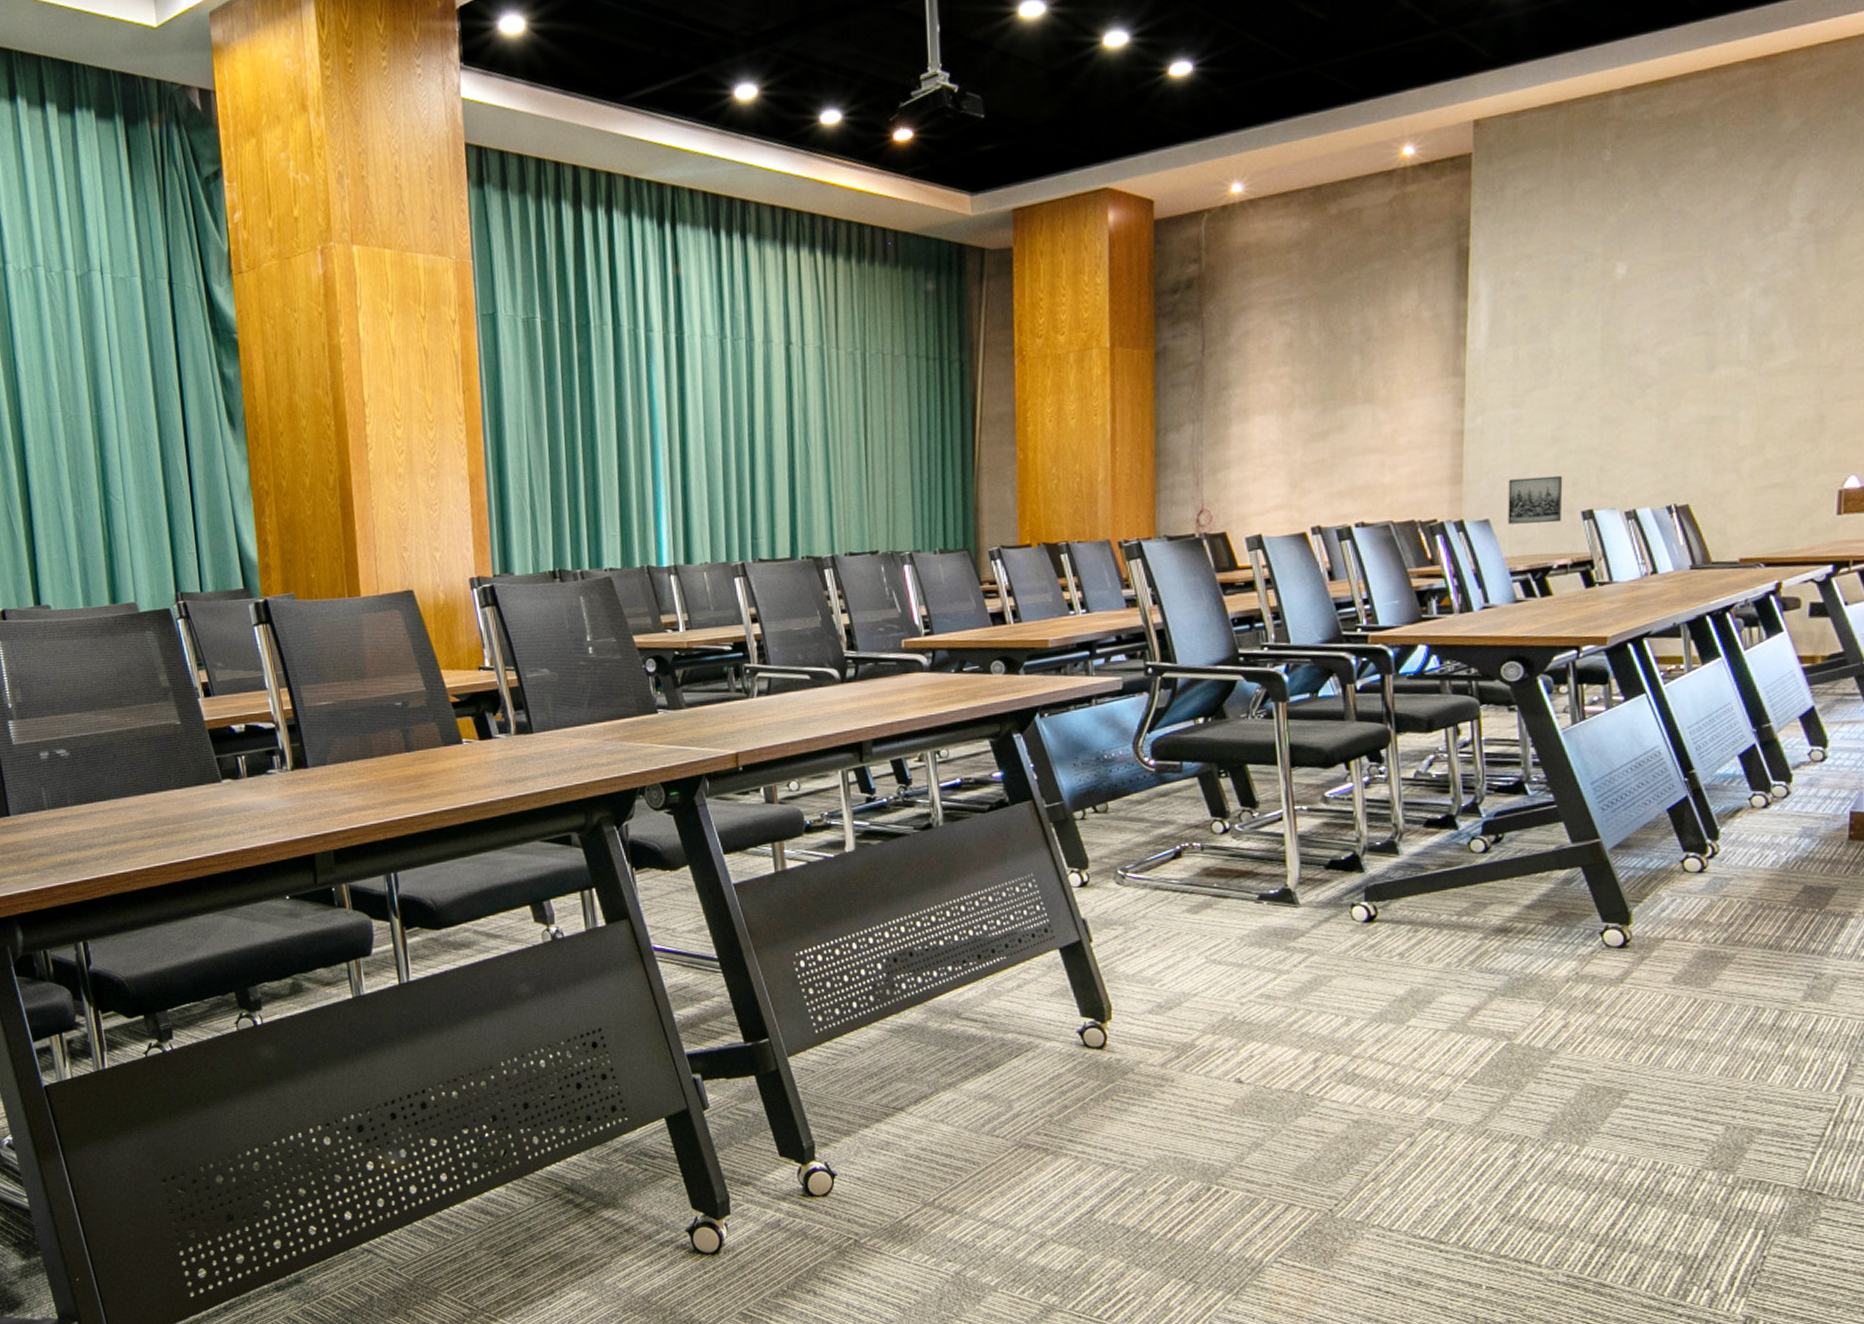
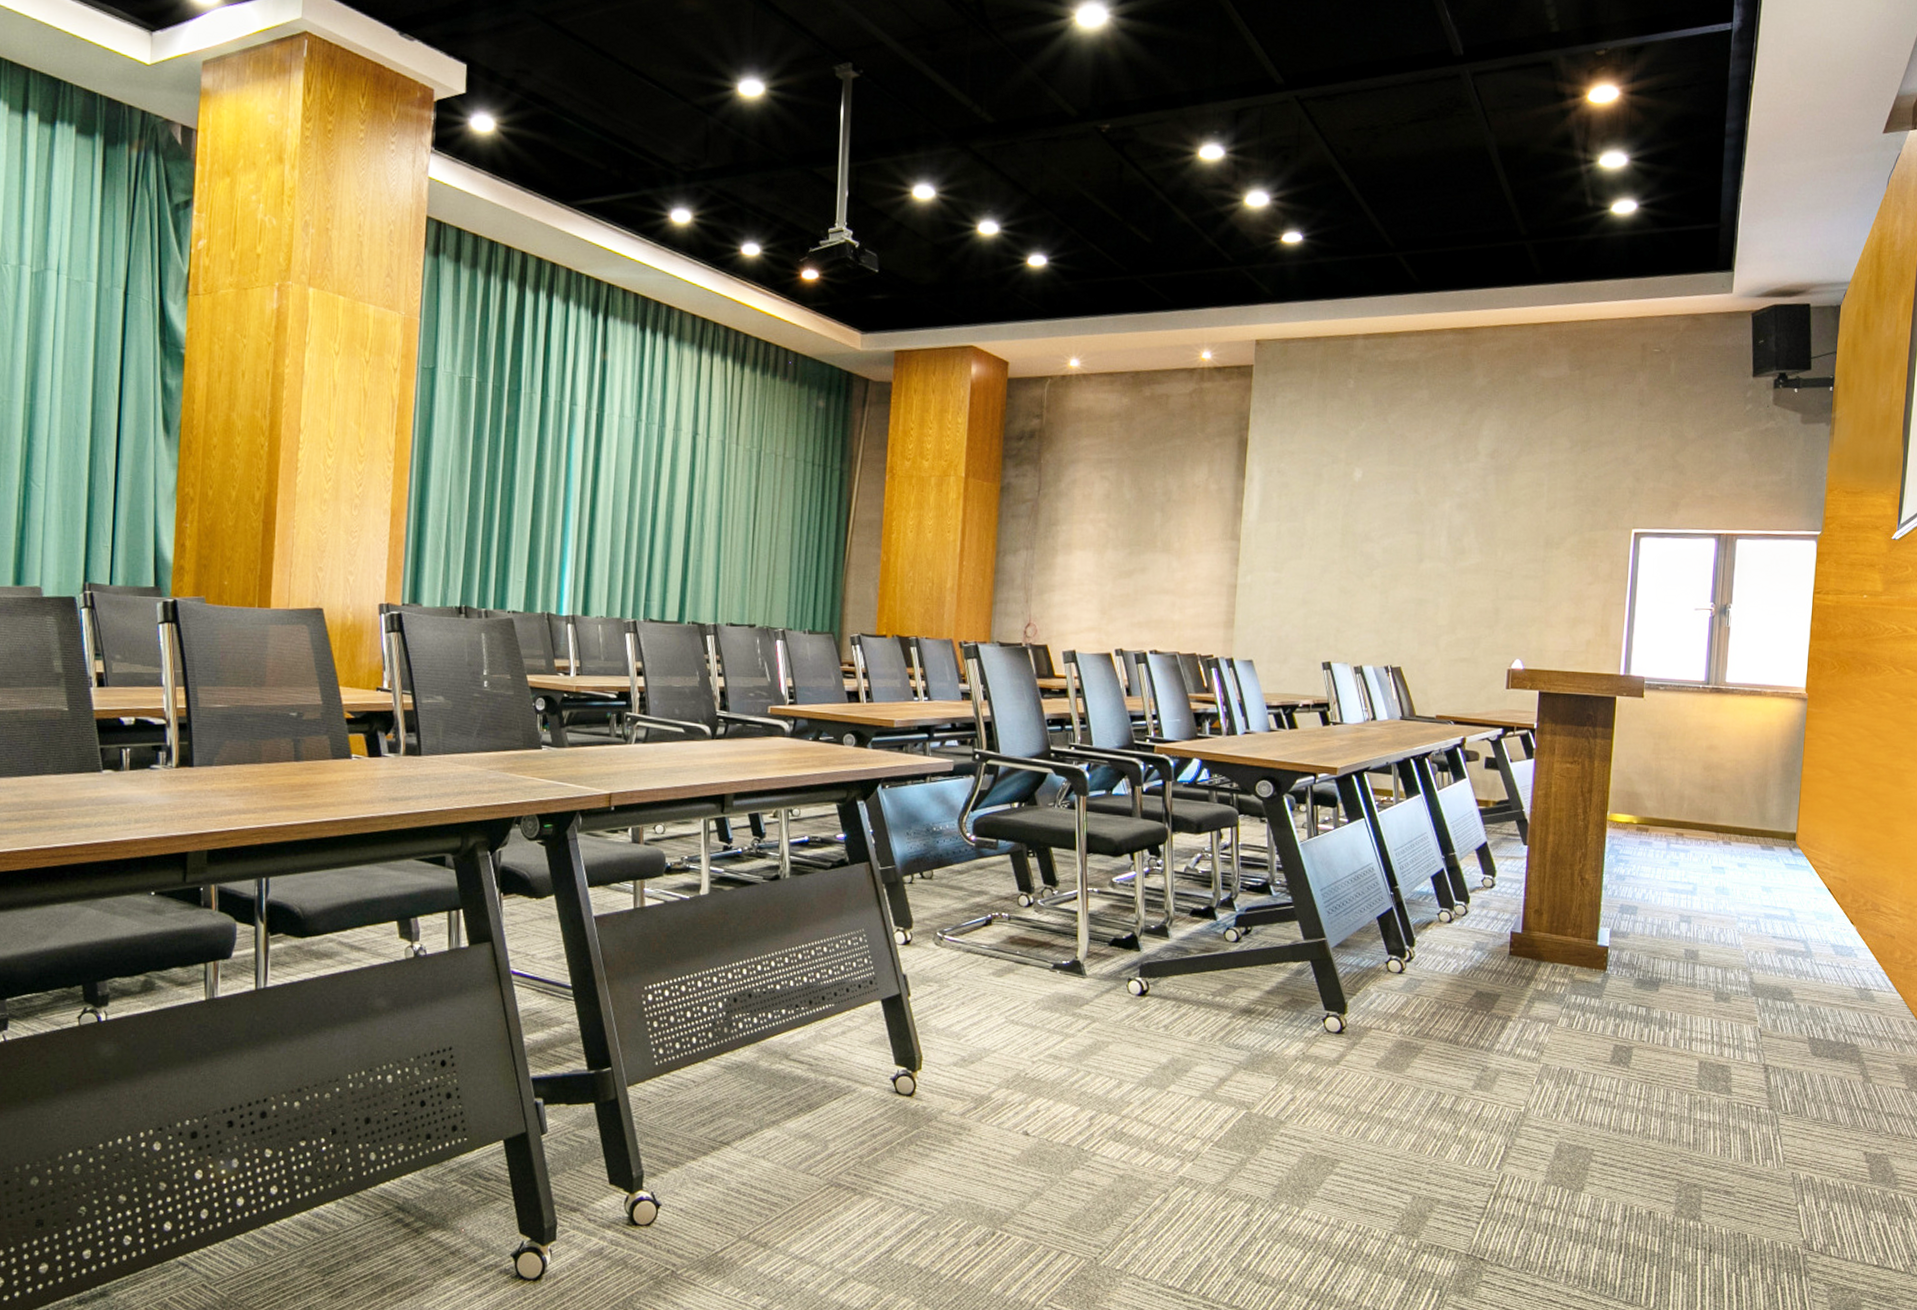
wall art: present [1508,475,1563,525] -> none [1266,629,1310,669]

